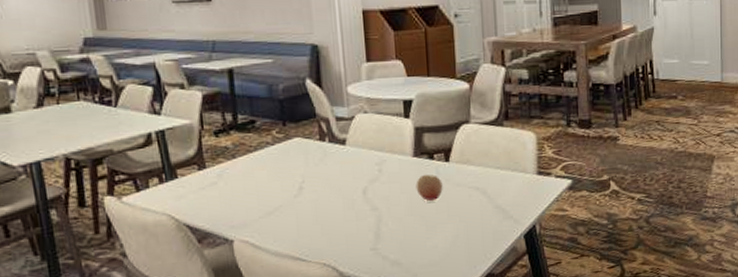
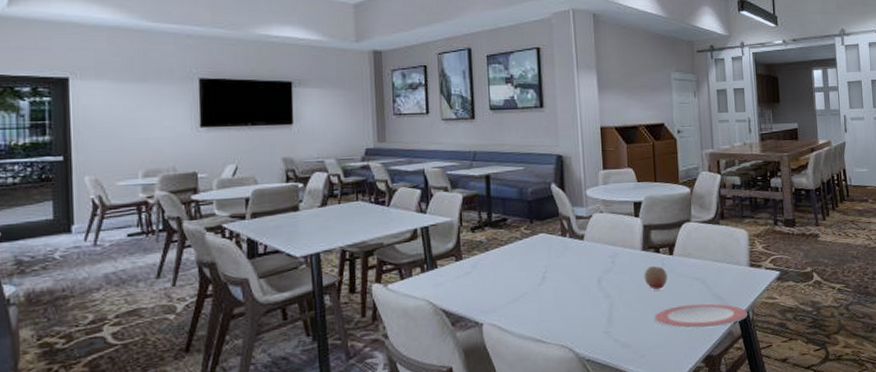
plate: none [427,216,534,244] -> present [654,303,748,329]

